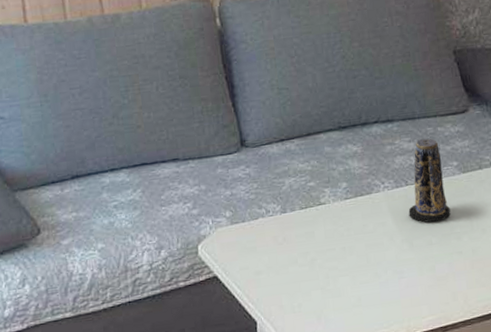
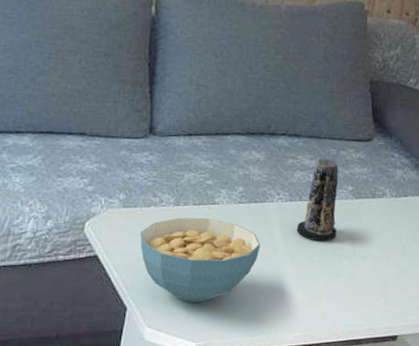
cereal bowl: none [254,219,376,306] -> present [140,217,261,303]

